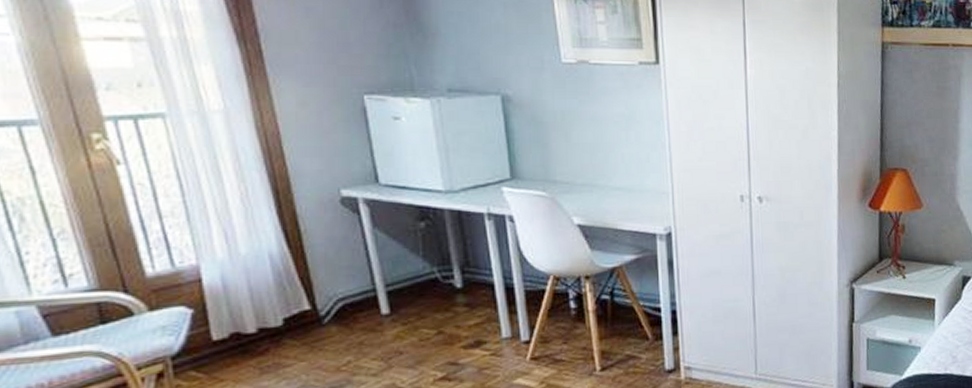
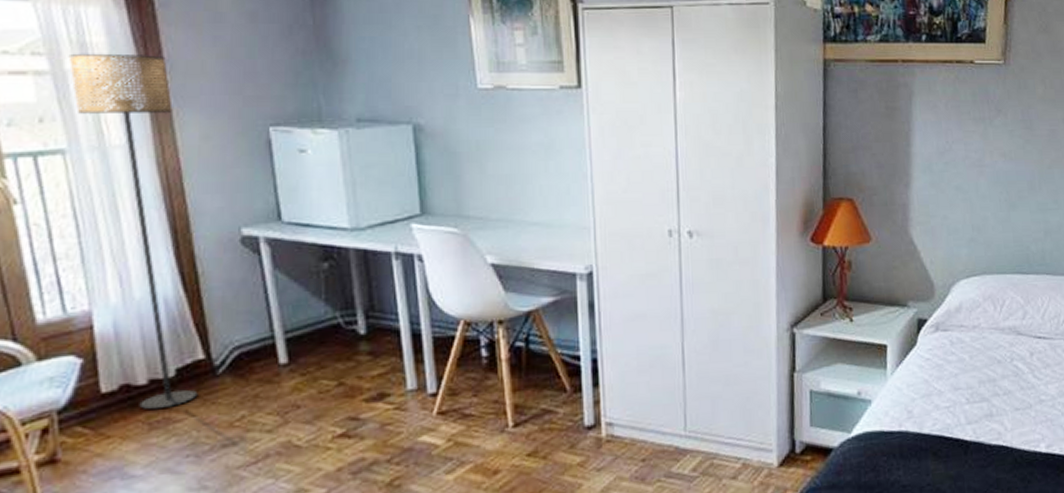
floor lamp: none [163,21,306,356] -> present [68,53,198,410]

